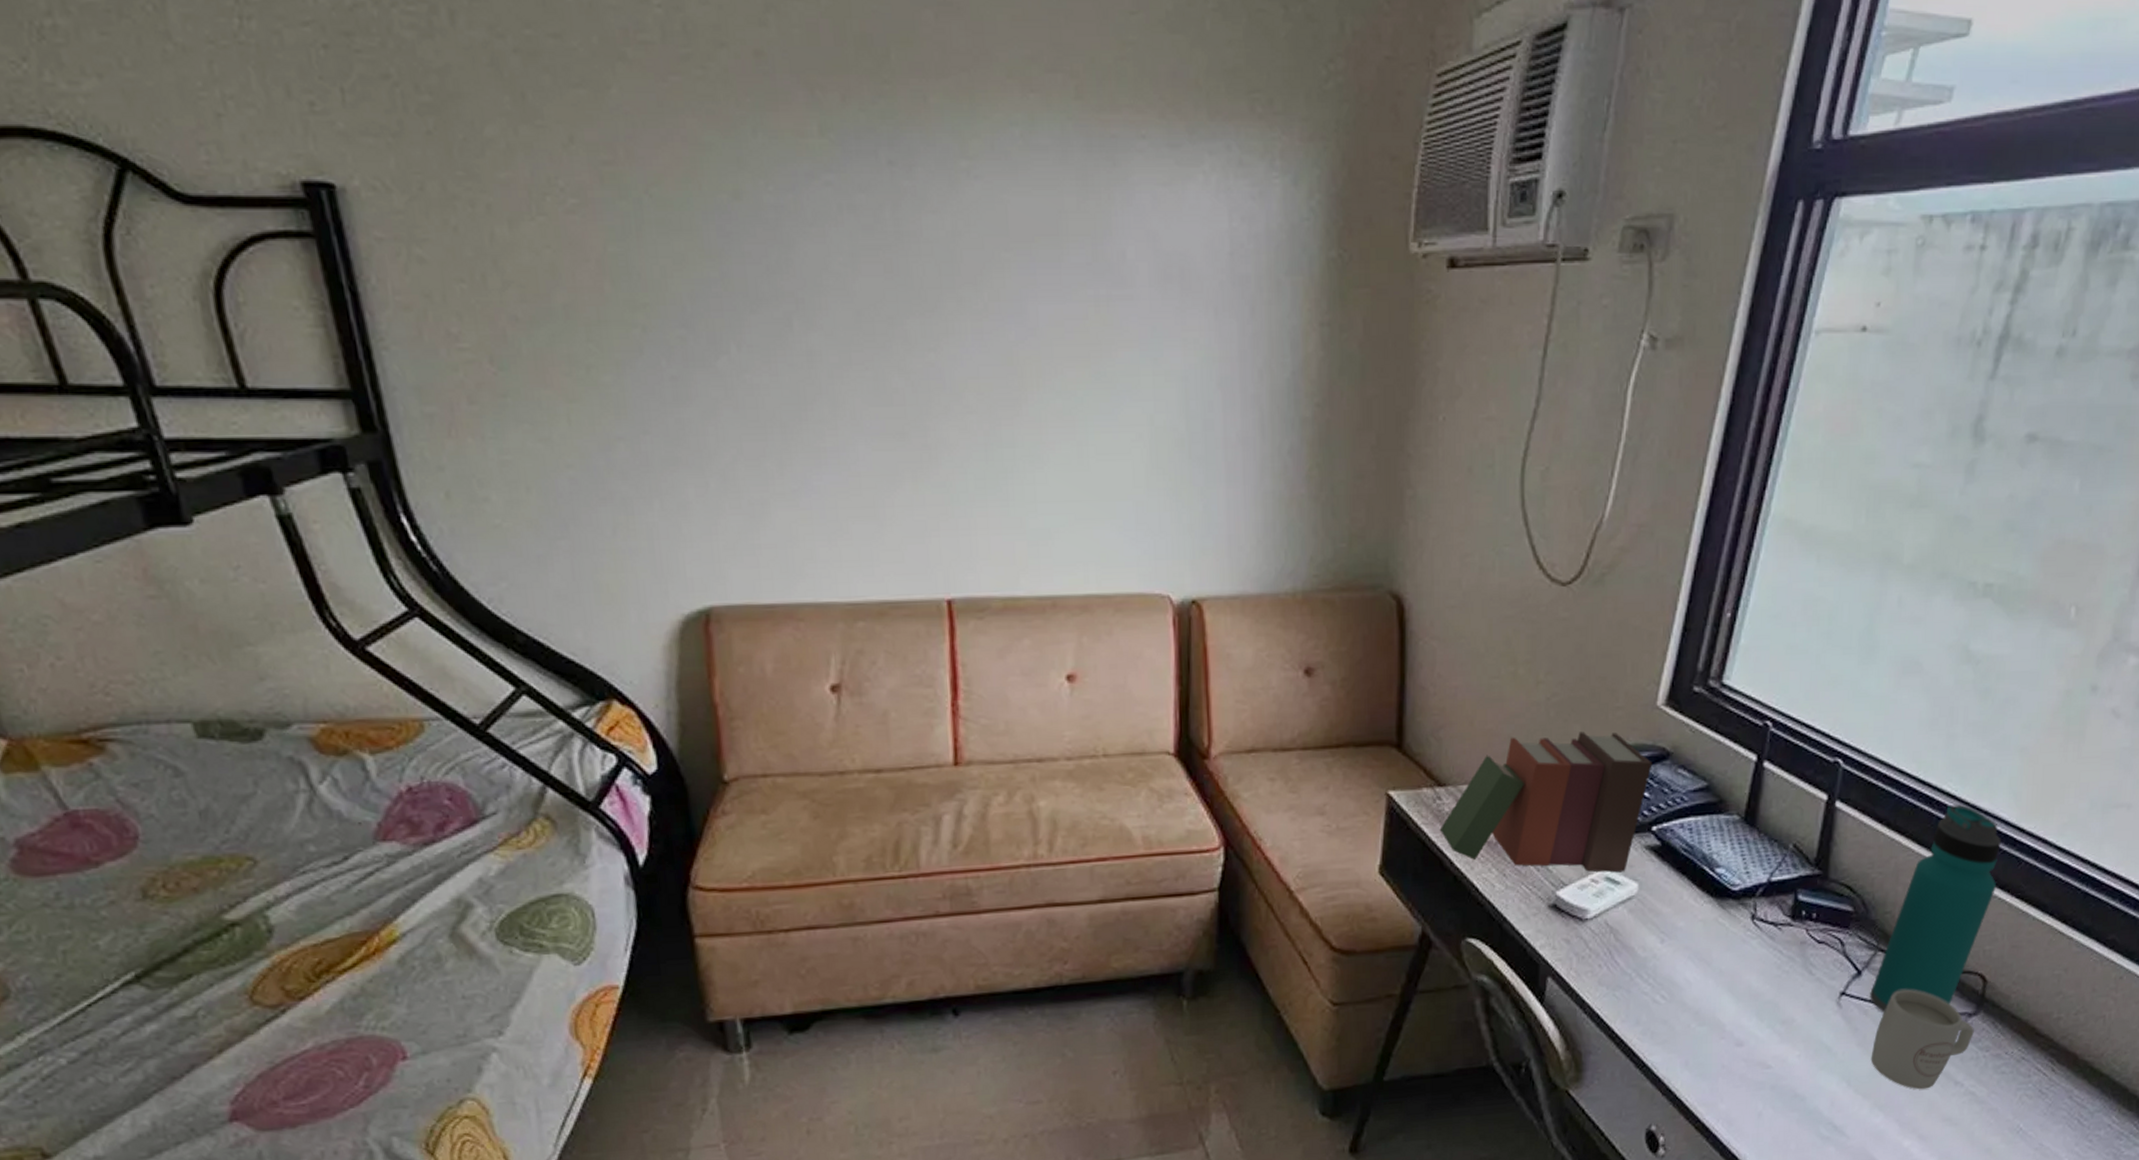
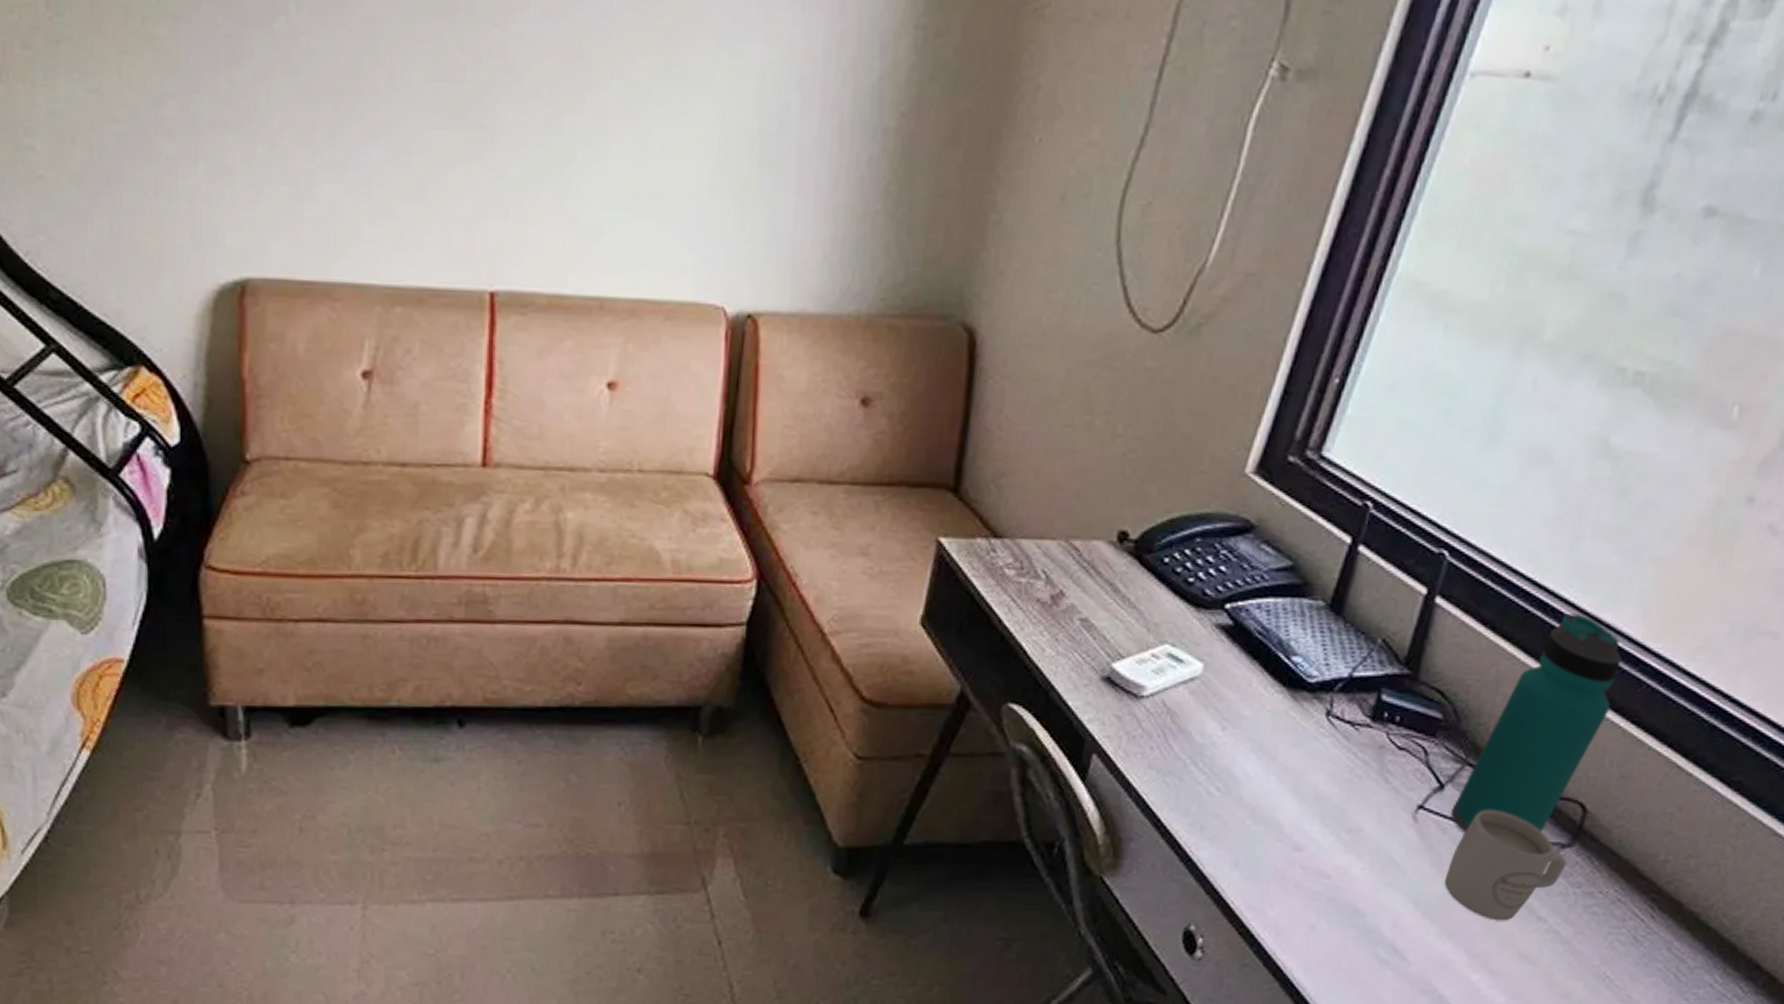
books: present [1439,731,1653,873] -> none [990,492,1234,650]

